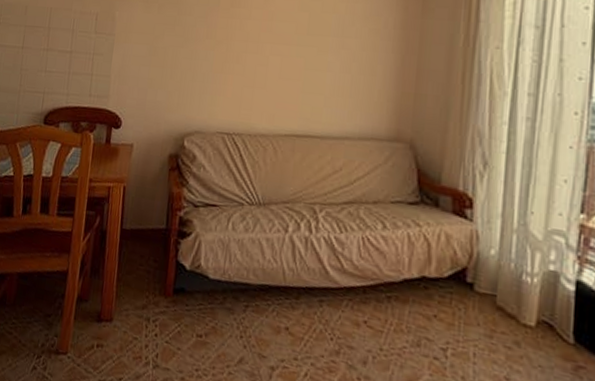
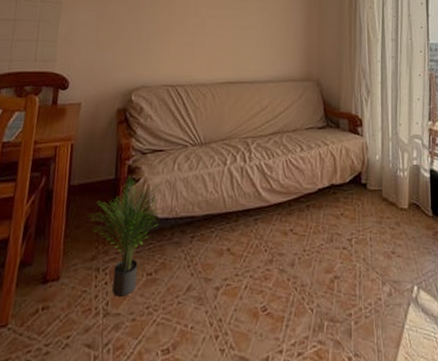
potted plant: none [139,228,212,353] -> present [88,176,160,297]

